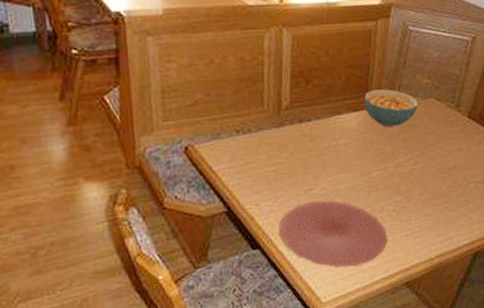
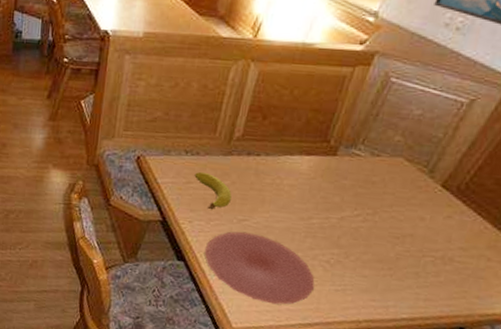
fruit: none [251,149,293,187] -> present [194,171,232,210]
cereal bowl: present [364,89,418,128] -> none [319,137,383,179]

